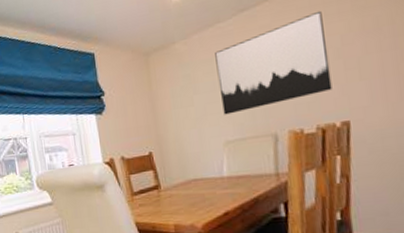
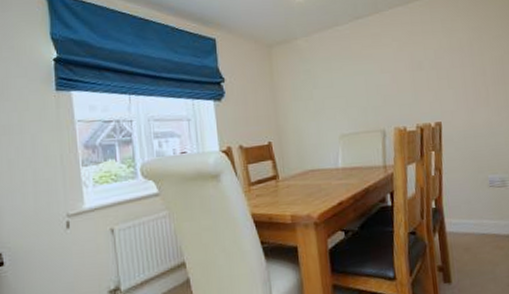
wall art: present [215,10,332,115] -> none [333,27,428,110]

